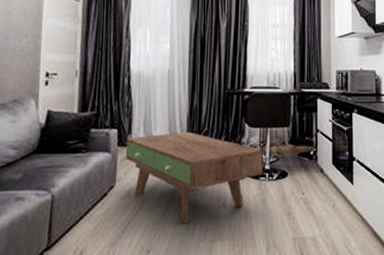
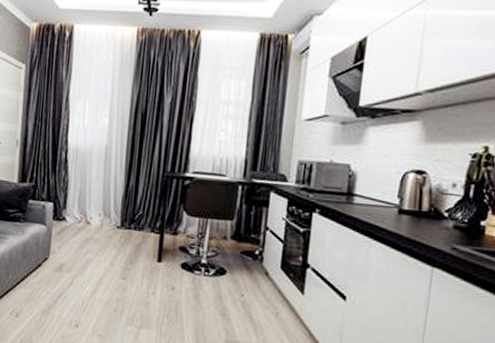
coffee table: present [126,131,263,223] -> none [60,212,201,305]

